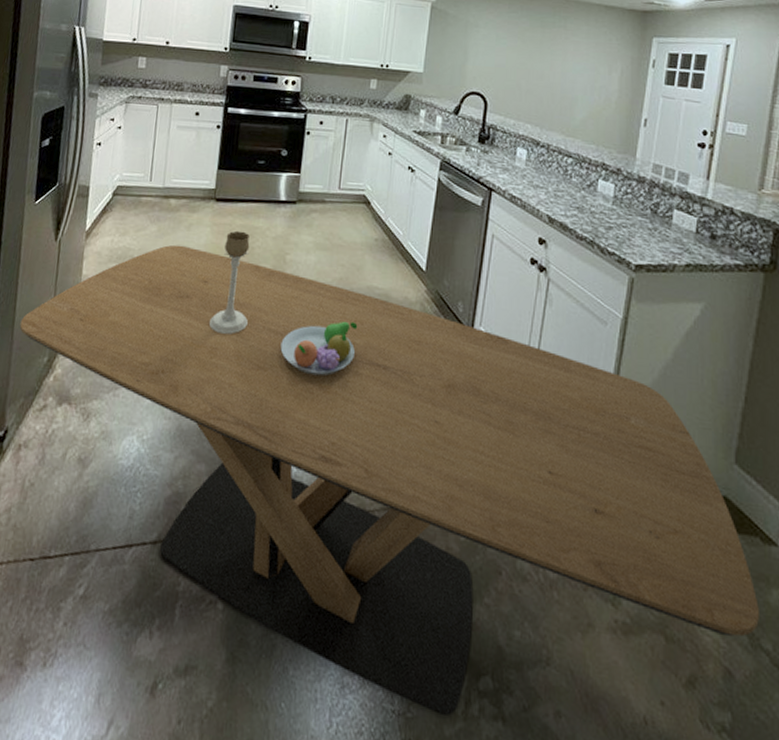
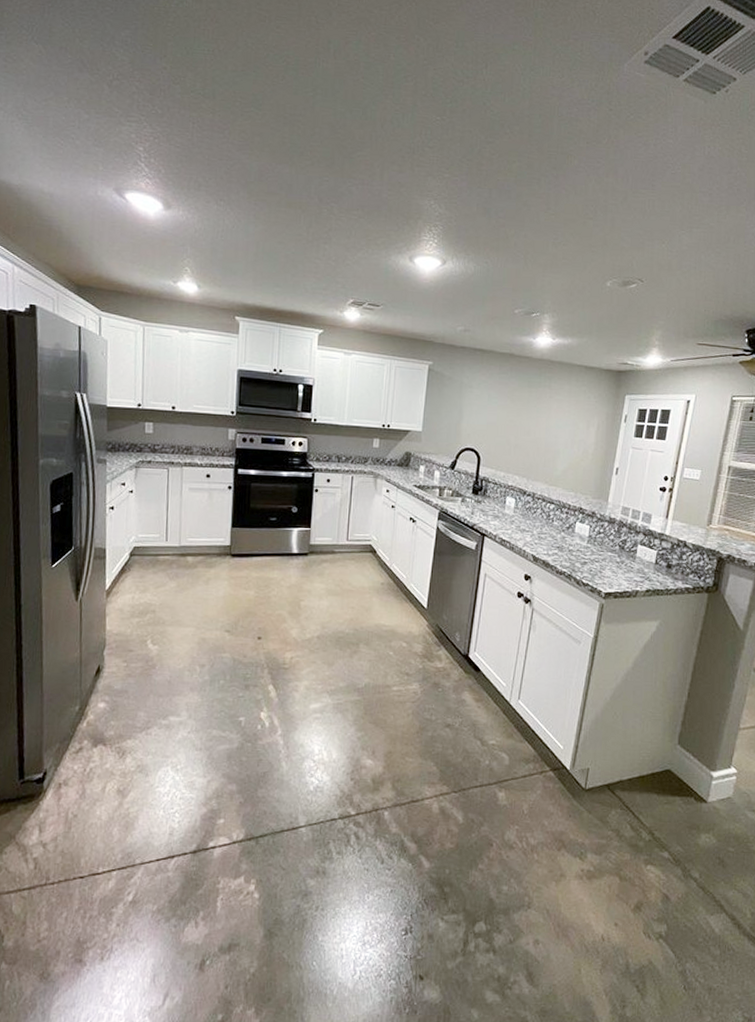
dining table: present [19,244,759,717] -> none [48,598,691,955]
candle holder: present [209,230,250,335] -> none [232,582,268,674]
fruit bowl: present [280,321,358,376] -> none [299,655,368,703]

